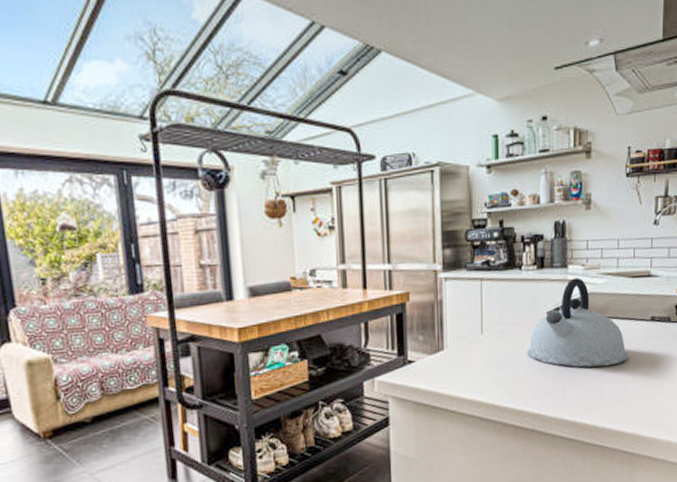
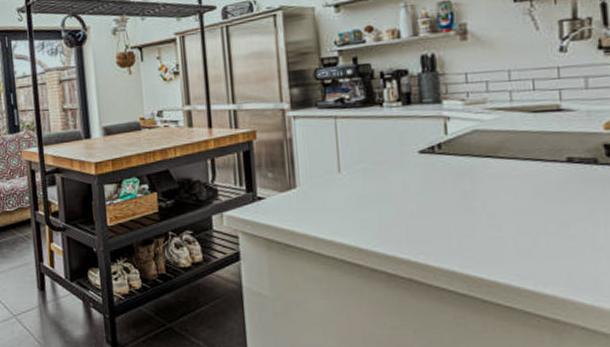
kettle: present [527,278,629,368] -> none [396,114,538,214]

